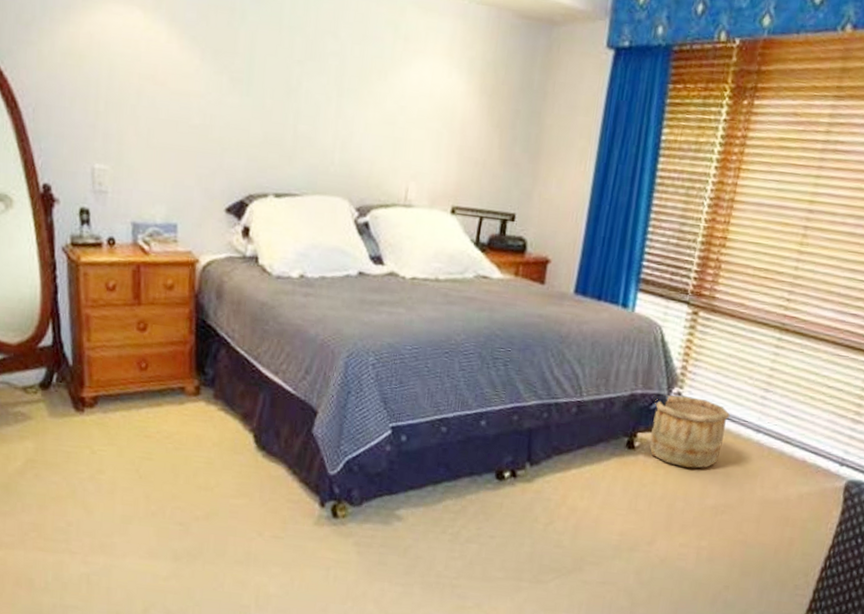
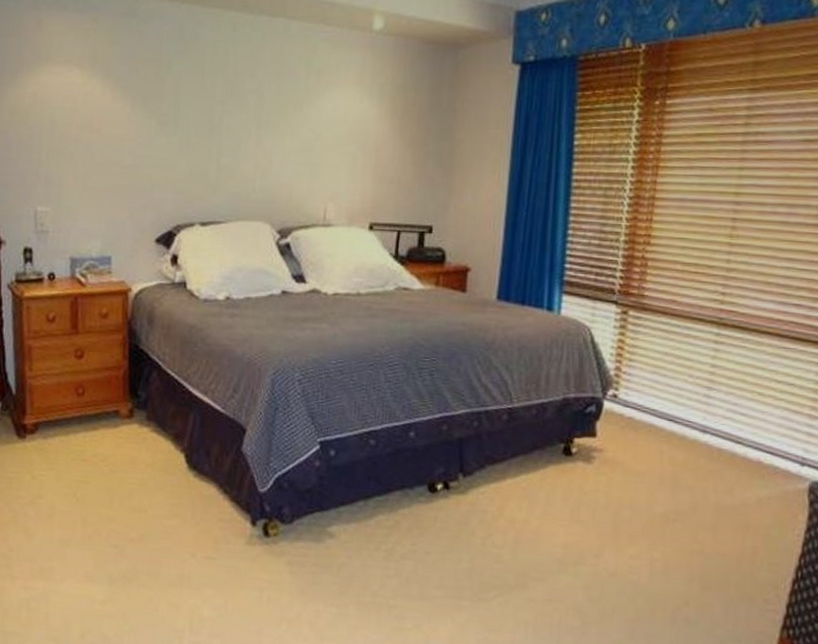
wooden bucket: present [649,395,731,468] -> none [588,397,673,474]

